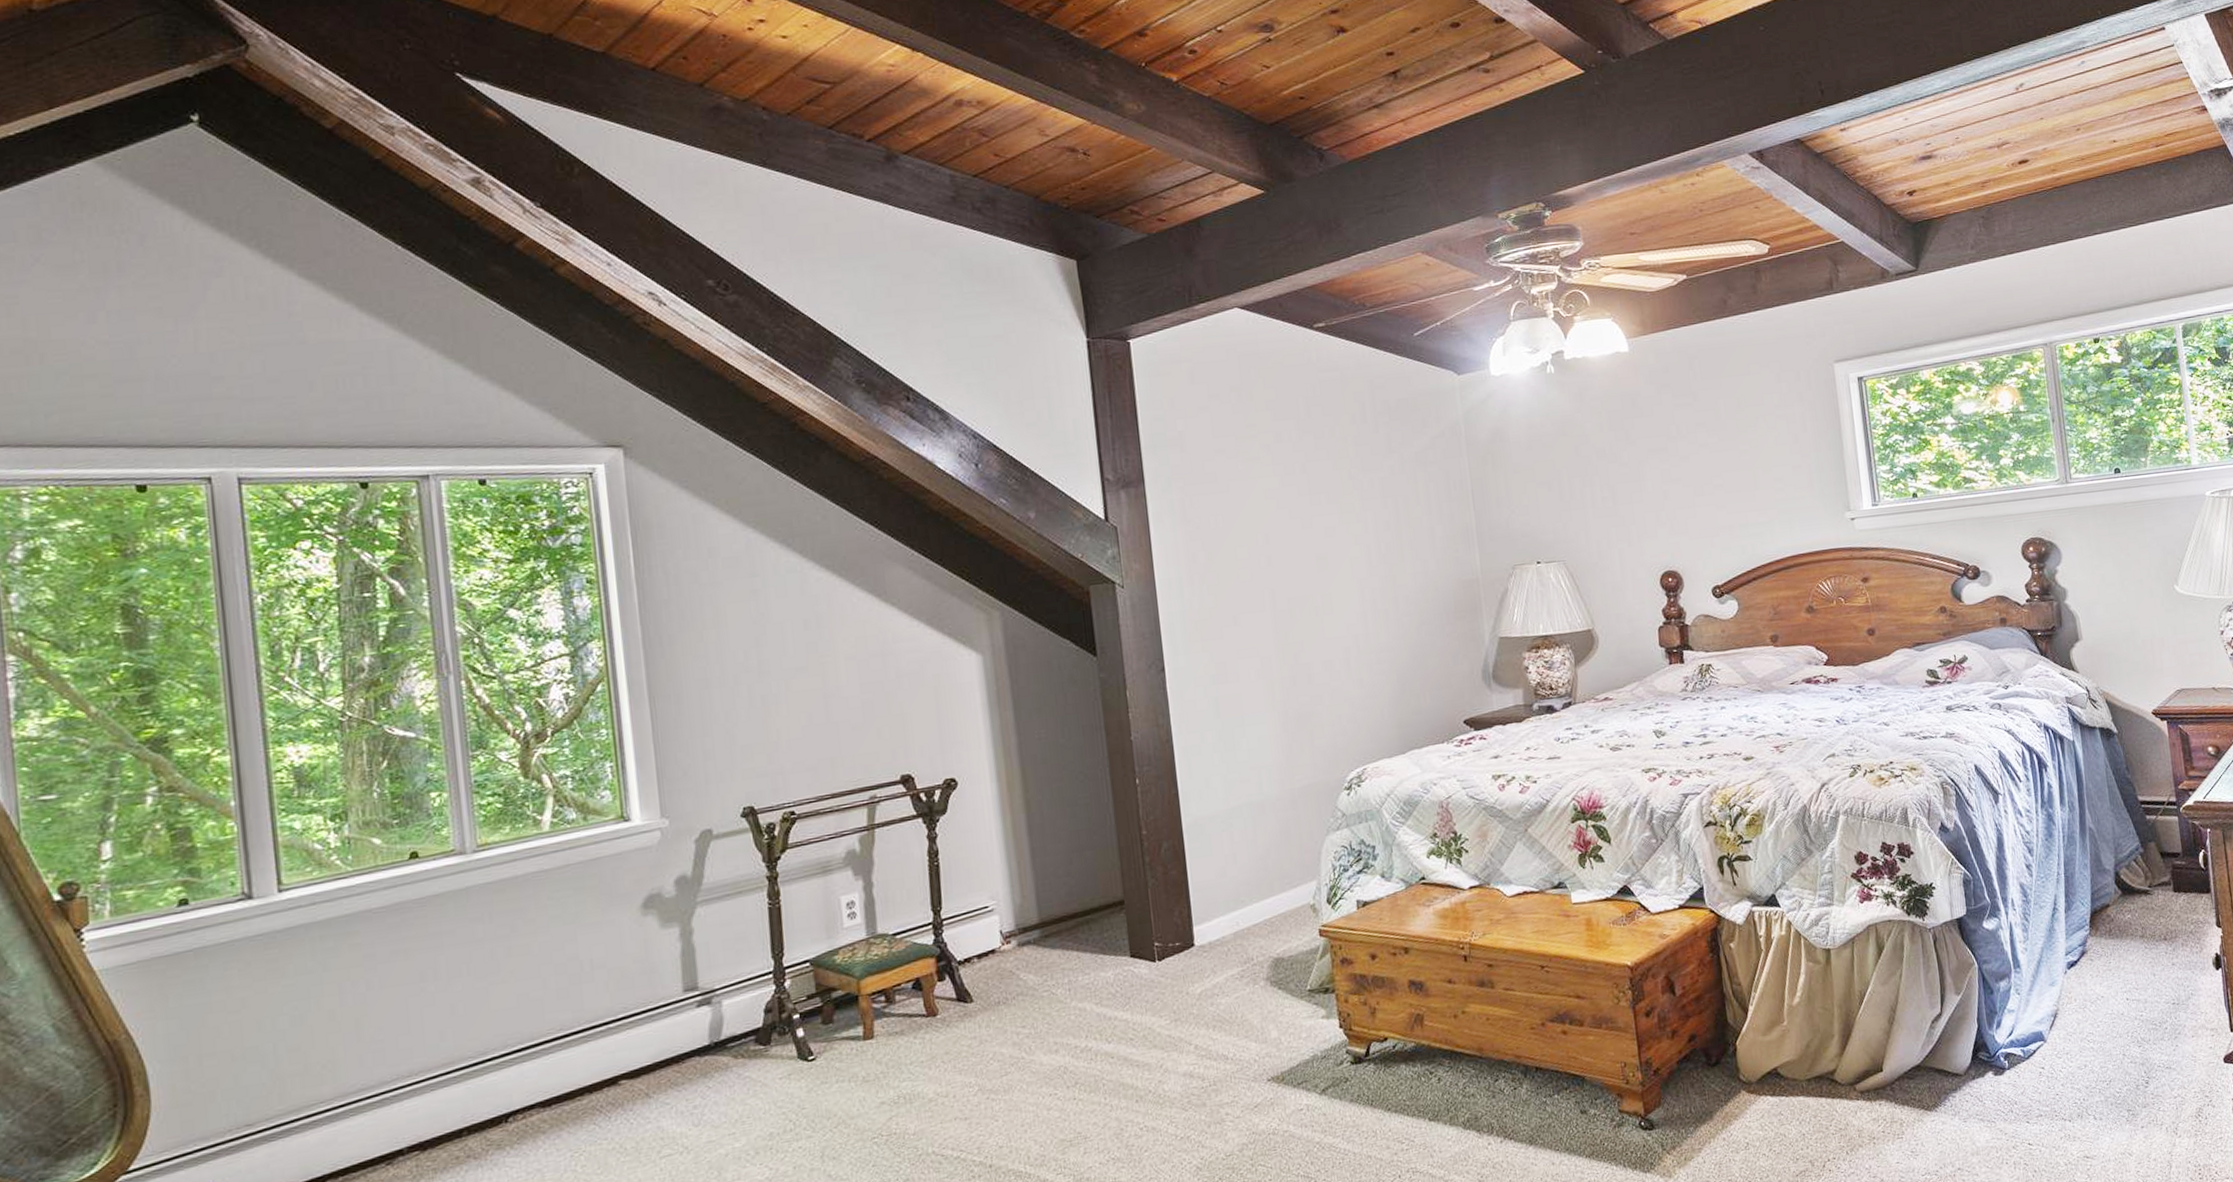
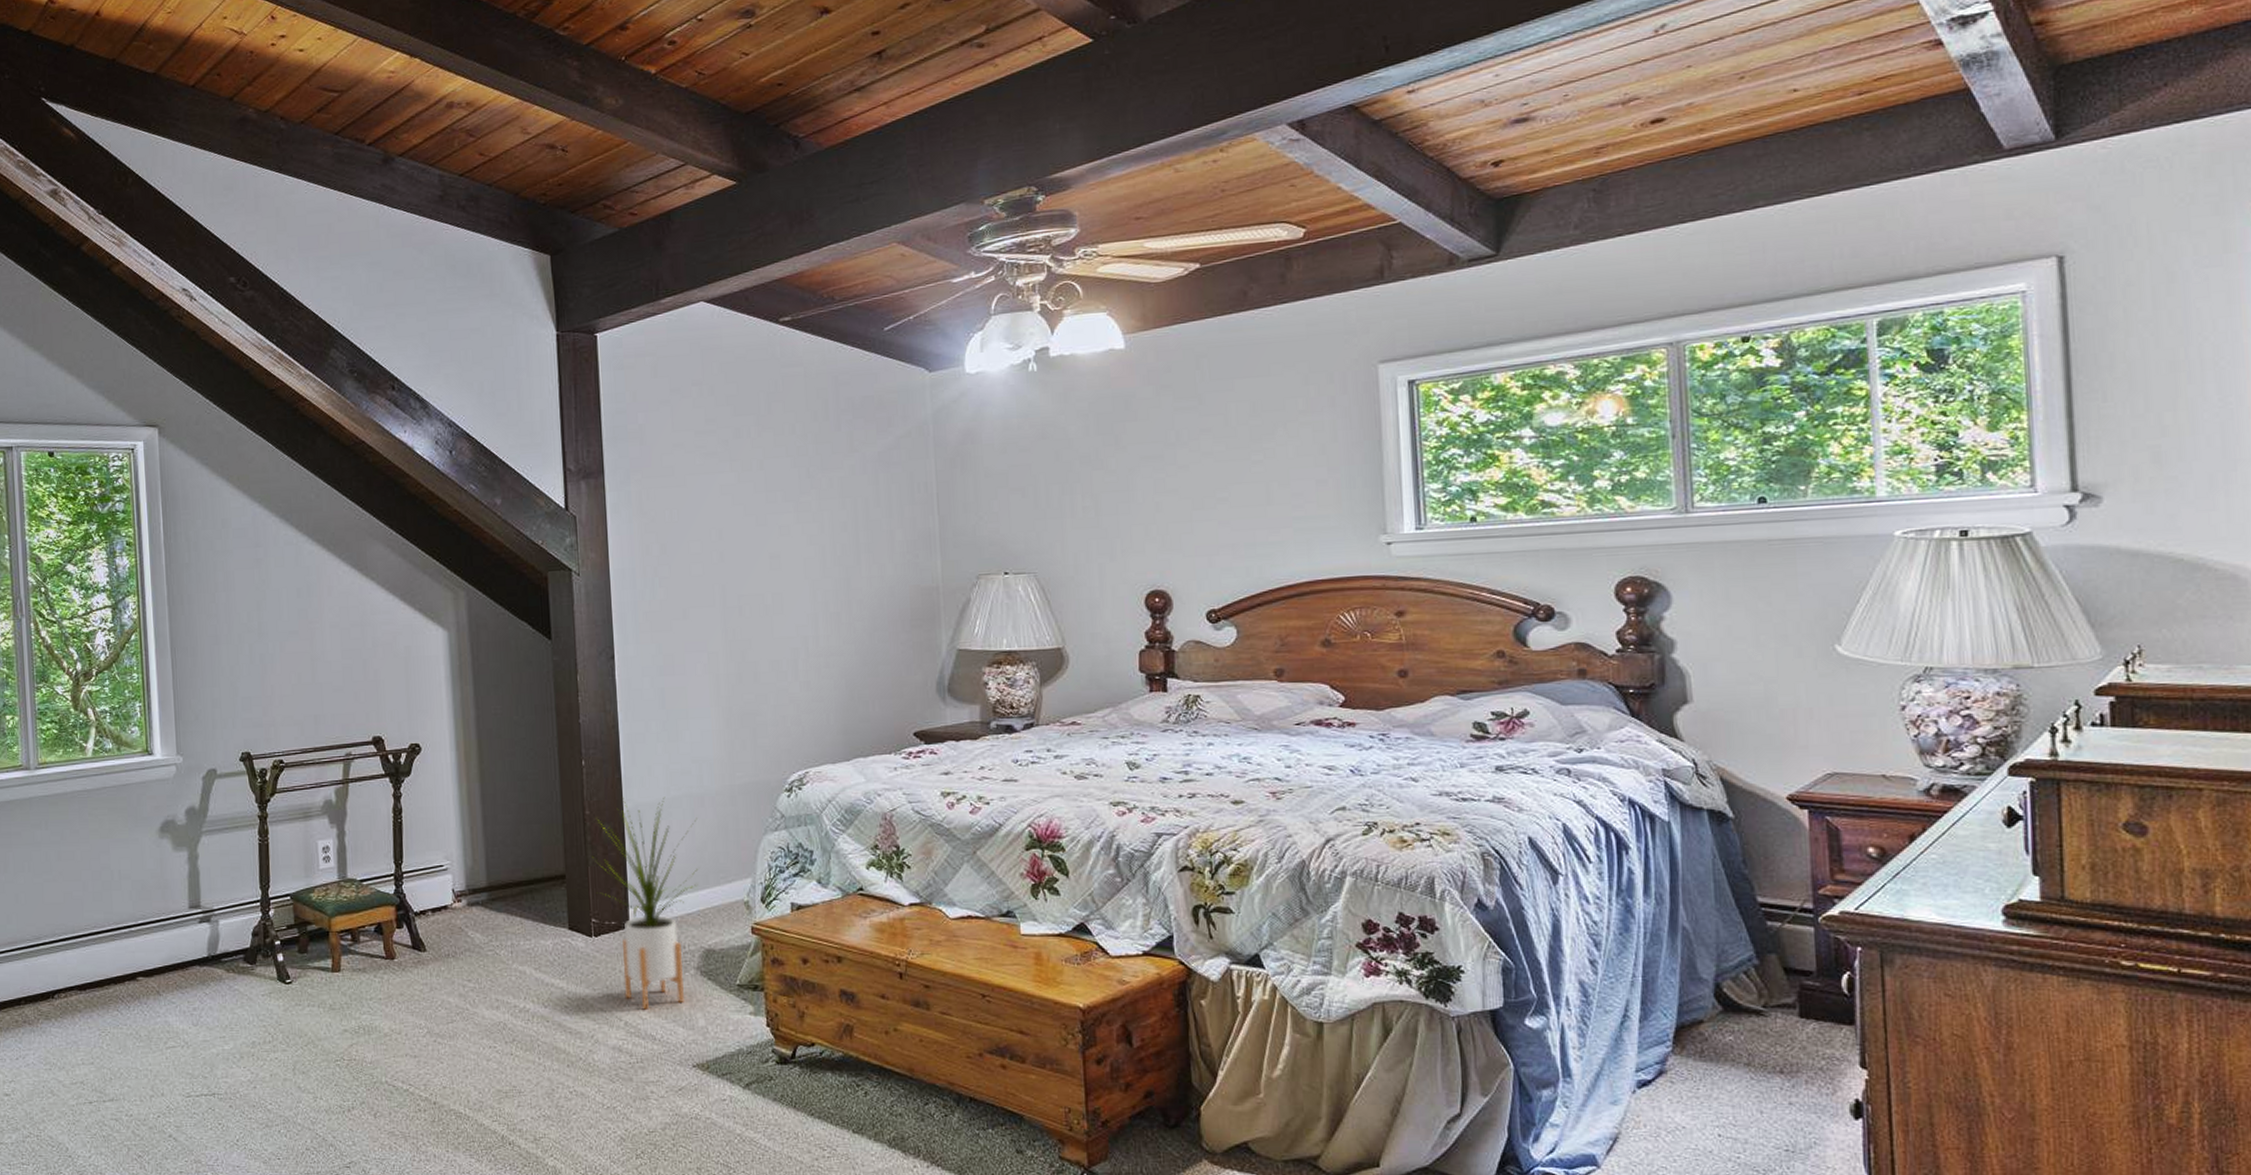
house plant: none [1151,807,1263,1030] -> present [592,797,699,1010]

